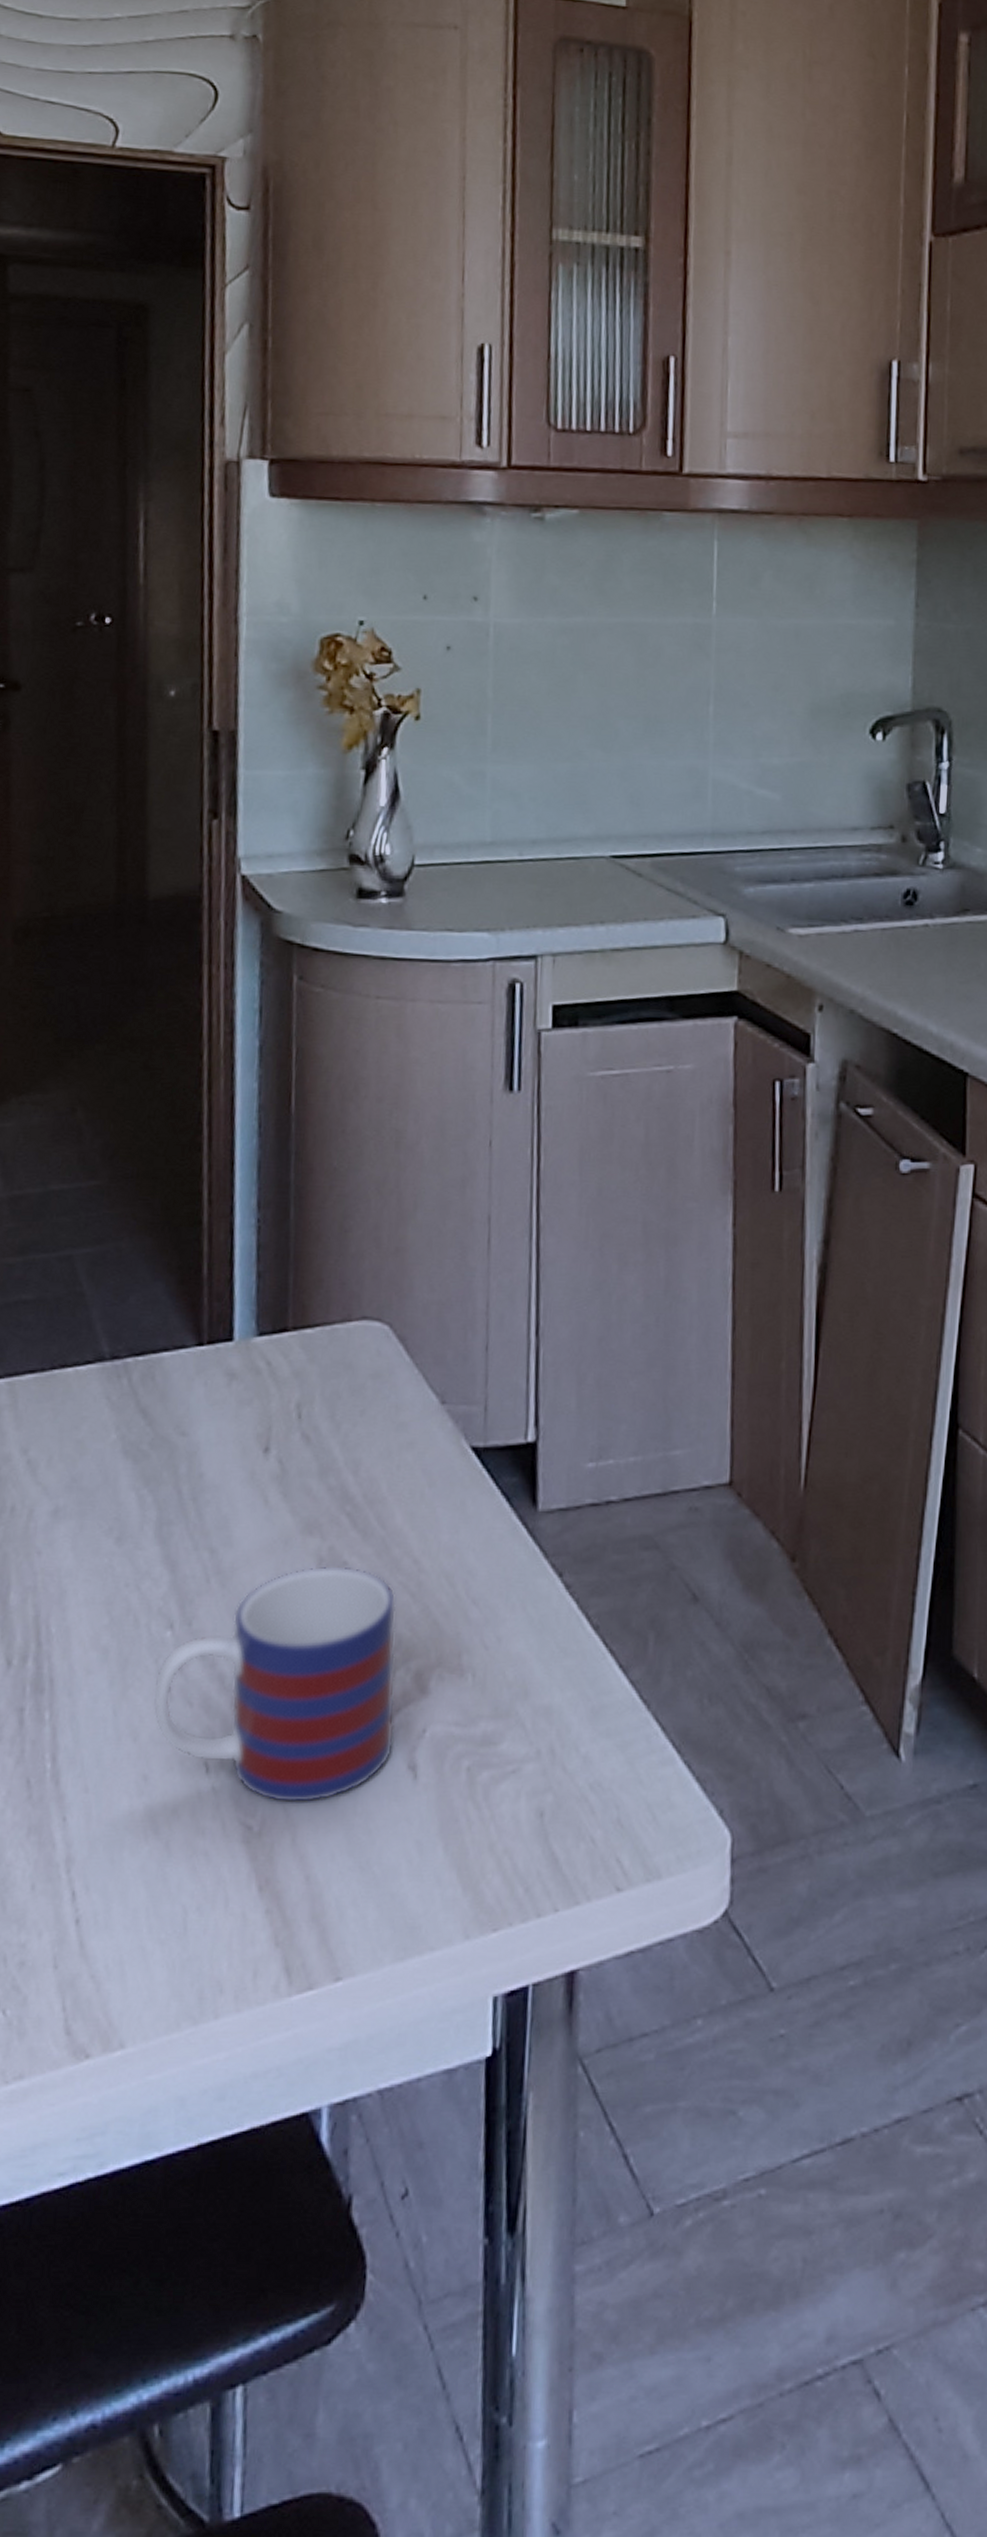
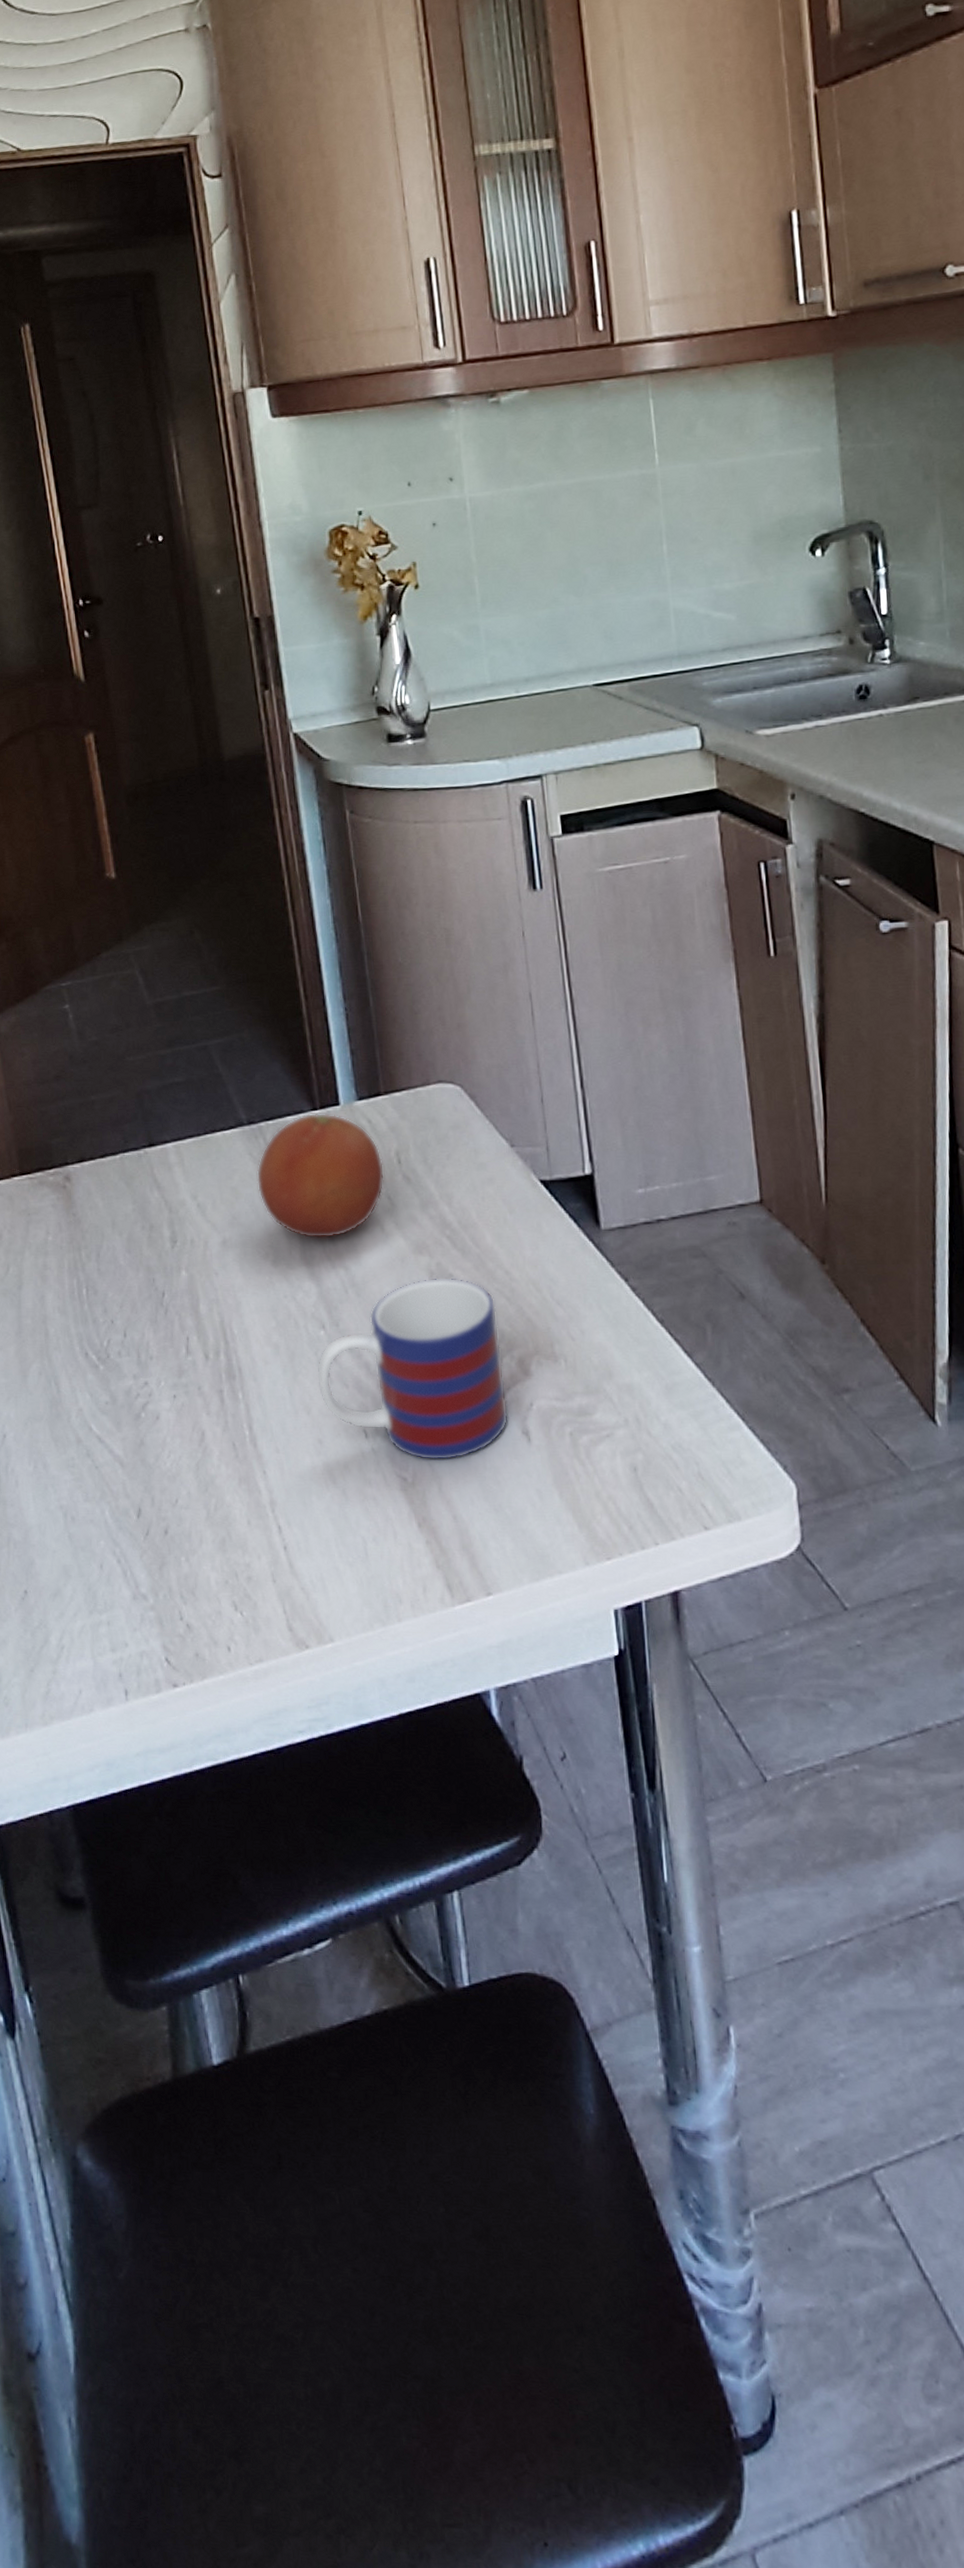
fruit: none [110,1349,280,1511] -> present [256,1113,385,1239]

